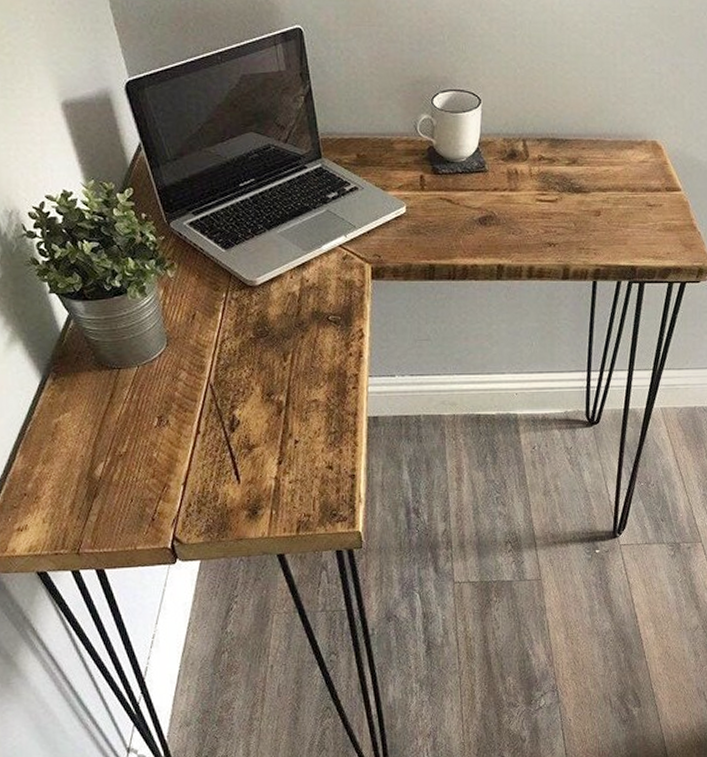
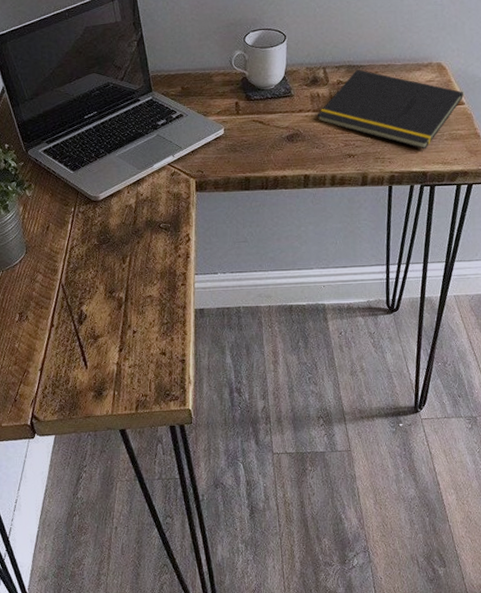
notepad: none [514,143,680,240] -> present [317,69,464,149]

